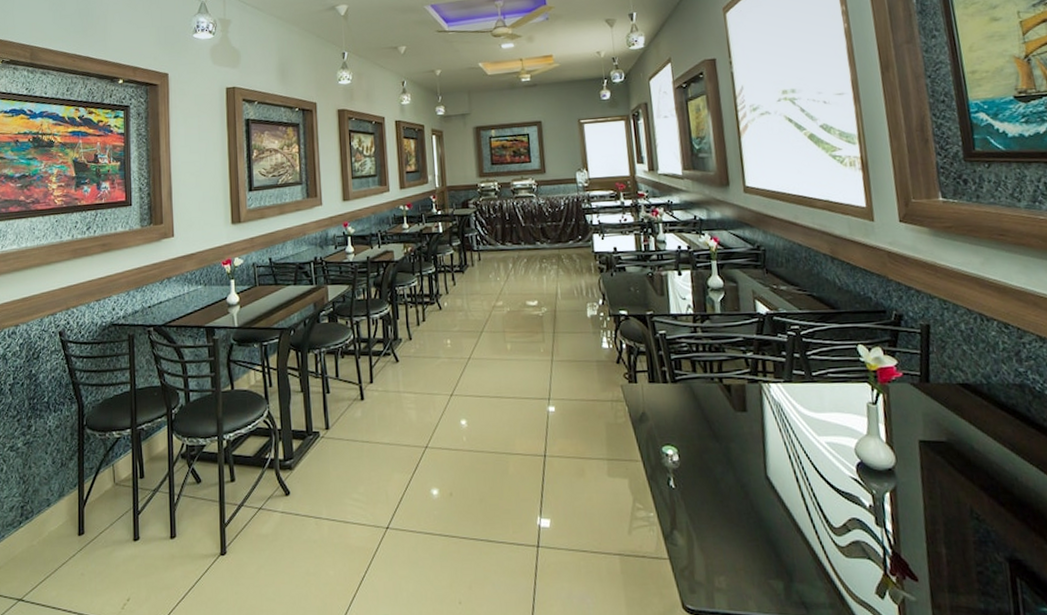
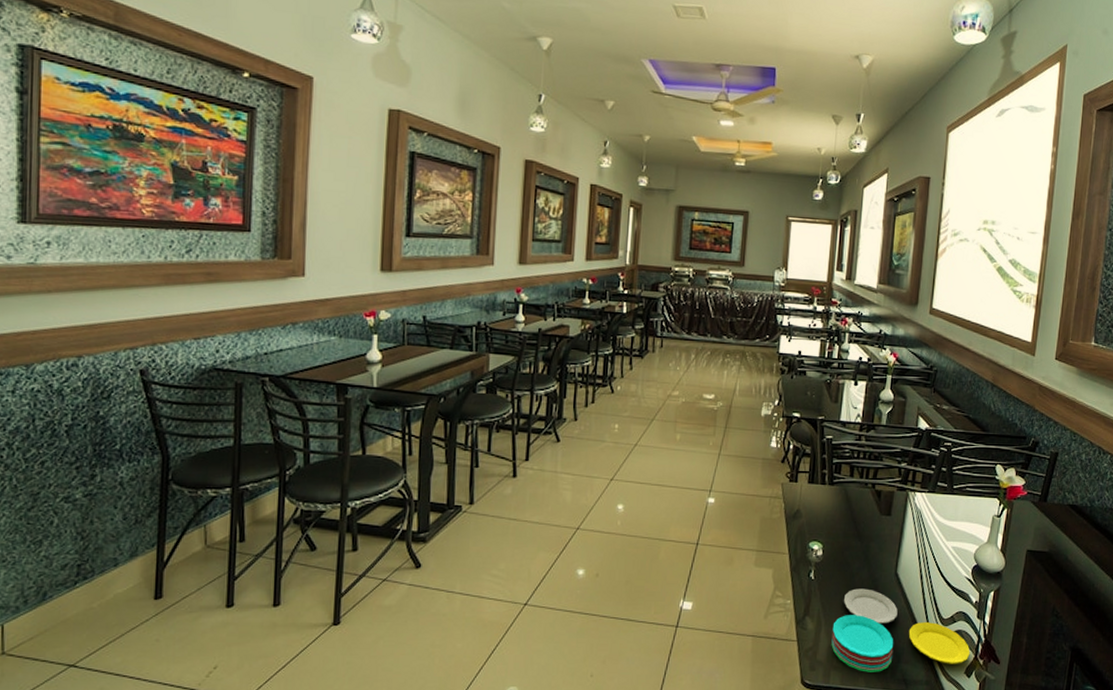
plate: none [705,496,878,594] -> present [831,588,970,672]

